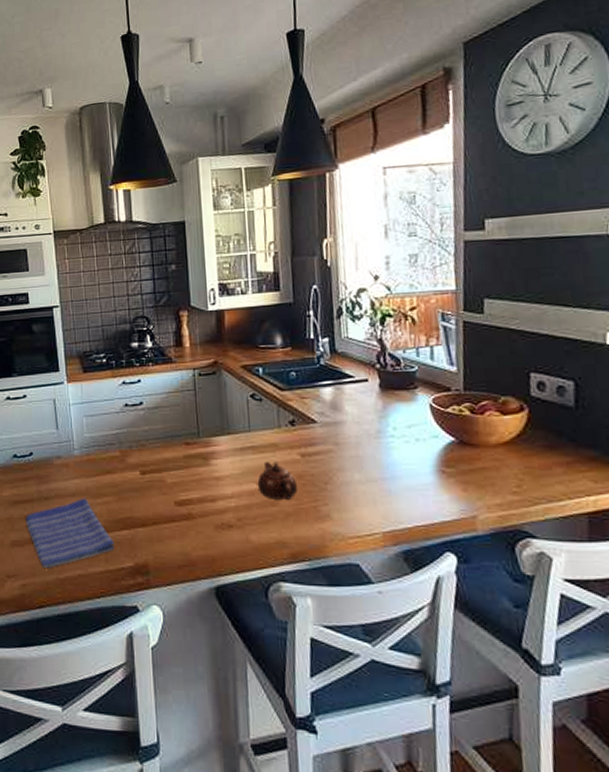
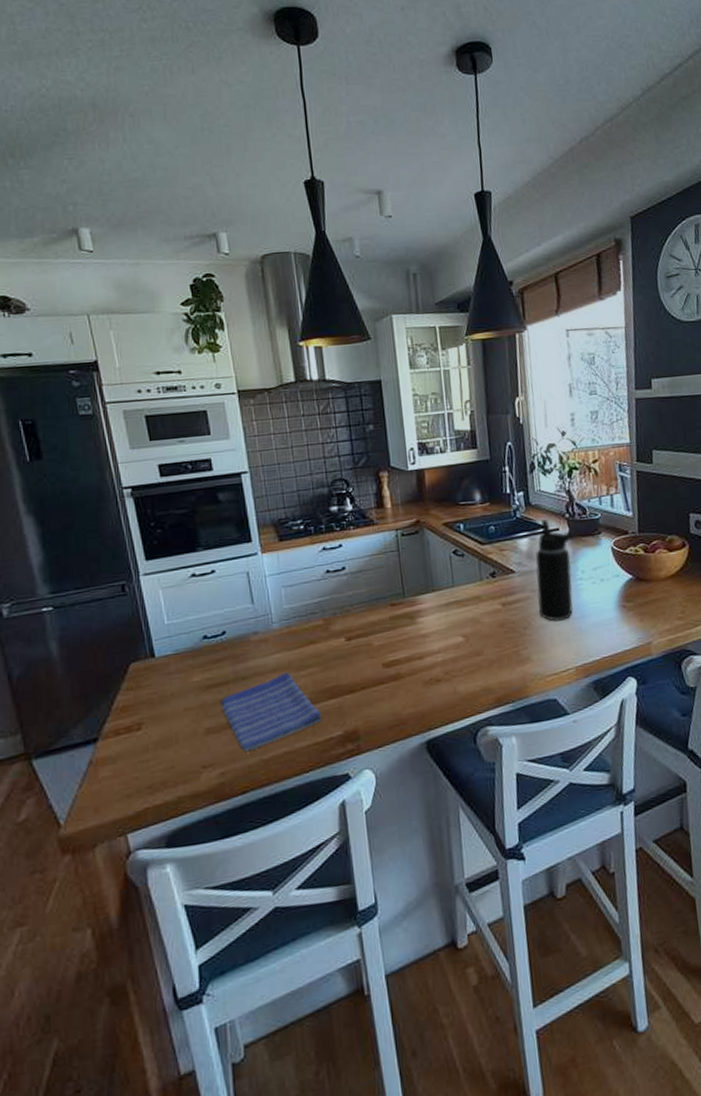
teapot: present [257,462,298,500] -> none [462,613,501,650]
water bottle: none [340,369,388,479] -> present [535,519,576,621]

